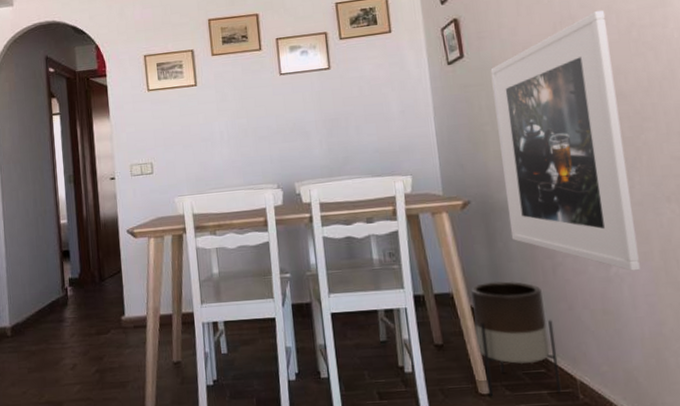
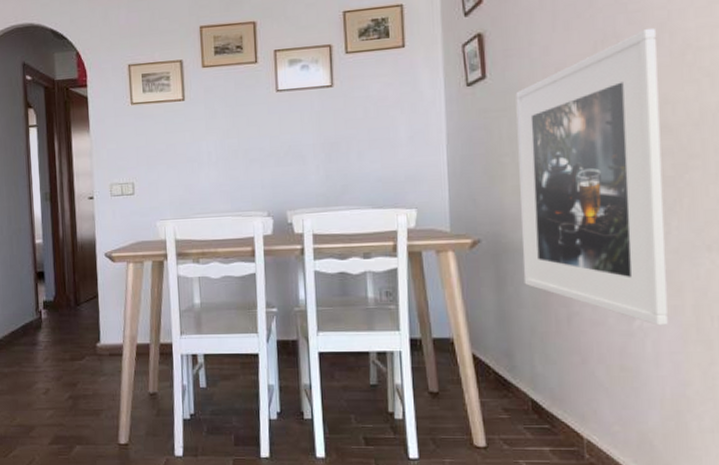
planter: present [471,281,562,397] -> none [474,328,566,451]

